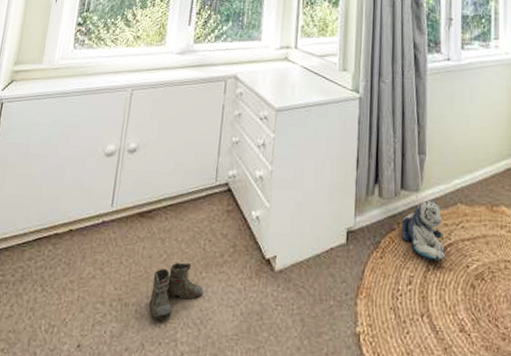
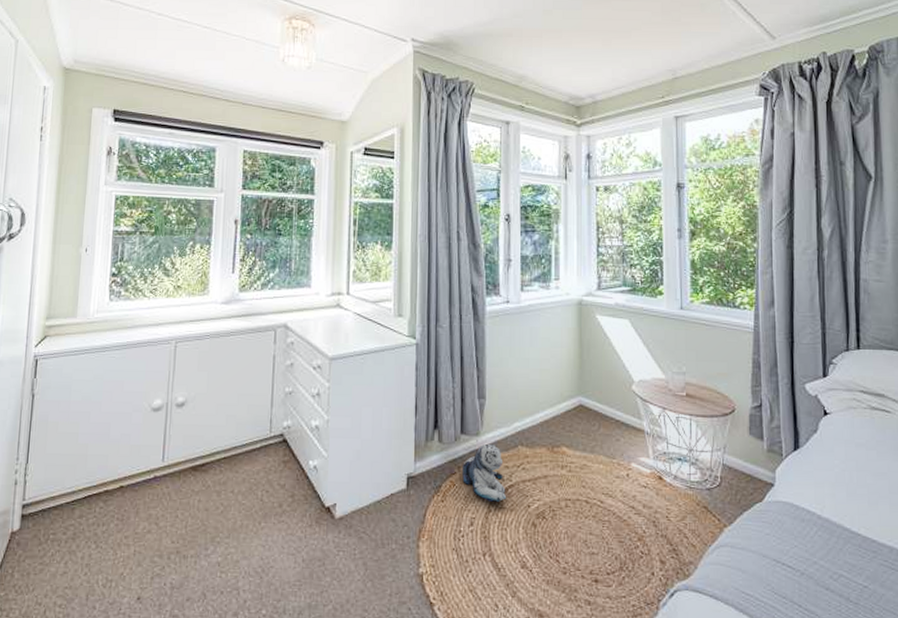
boots: present [139,262,203,320] -> none [198,513,263,570]

